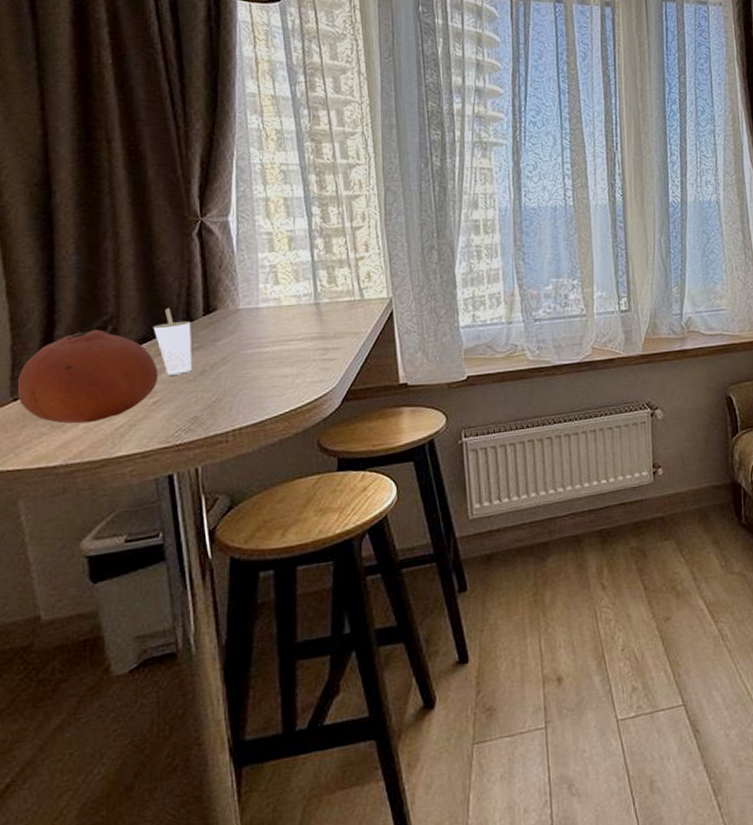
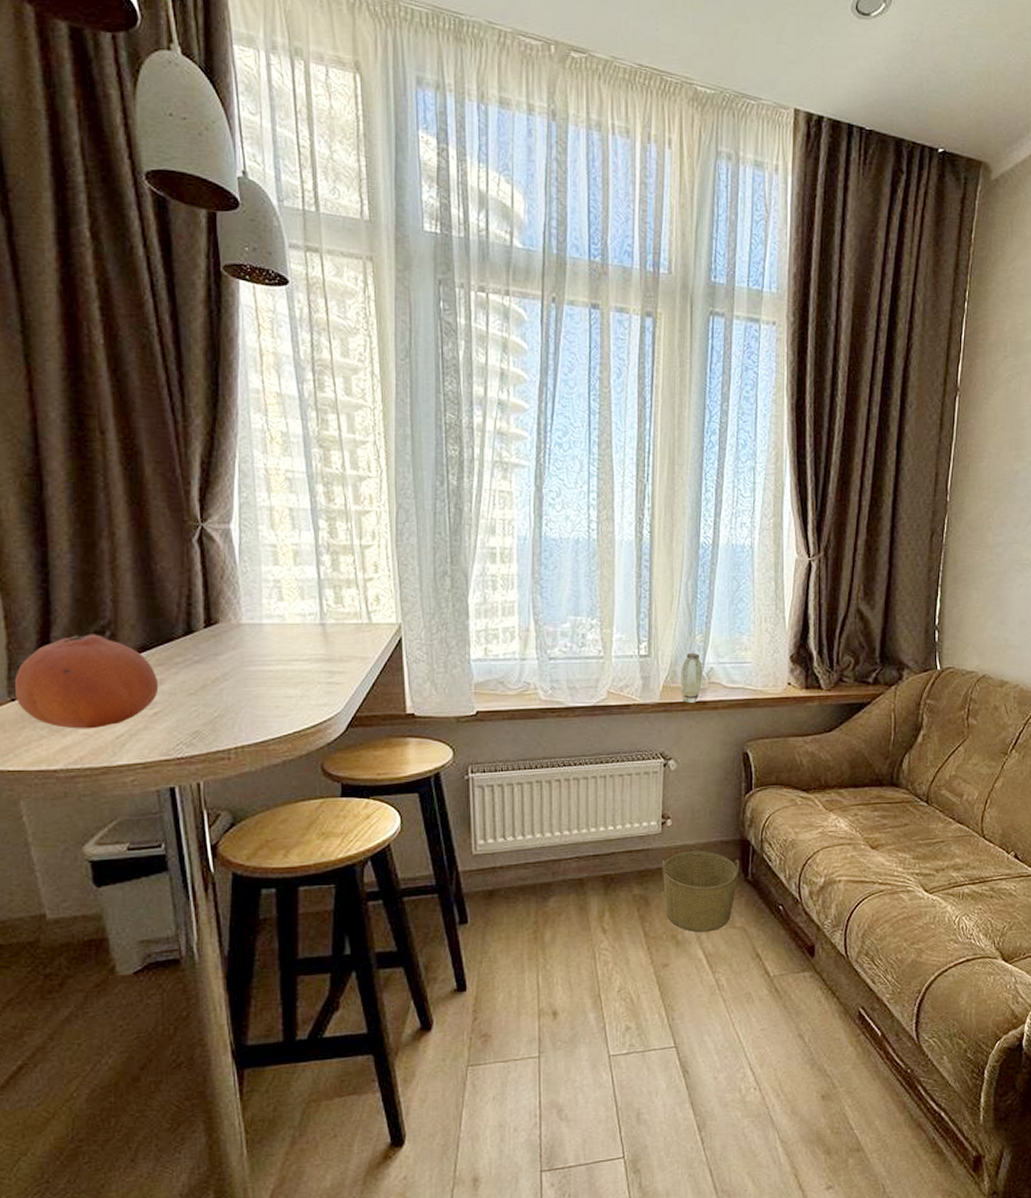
cup: present [153,307,192,375] -> none [152,616,193,687]
basket: none [656,497,733,582] -> present [662,851,740,932]
vase: none [660,305,682,353] -> present [680,653,703,703]

